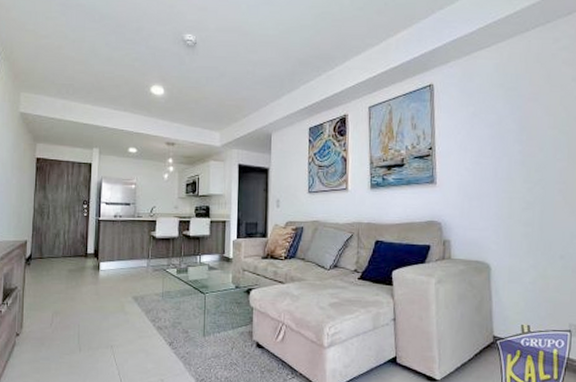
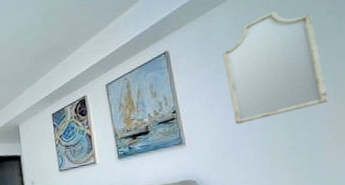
home mirror: none [481,66,564,172] -> present [223,10,329,125]

